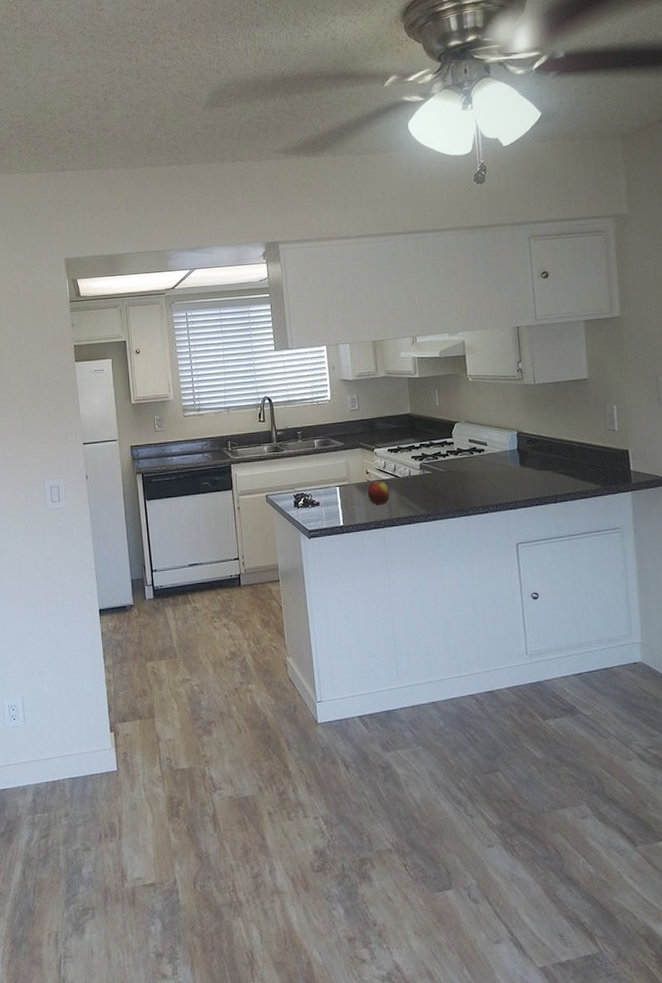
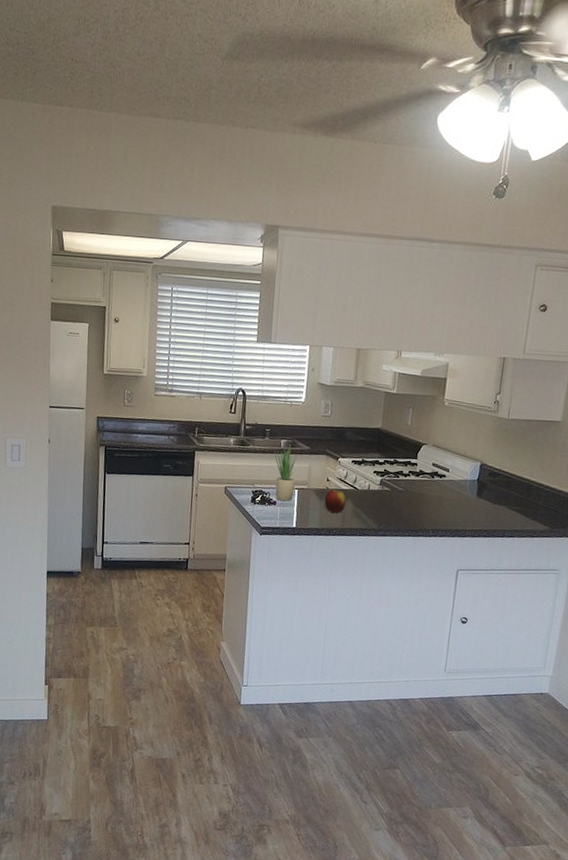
potted plant: none [308,441,336,501] -> present [273,442,298,502]

